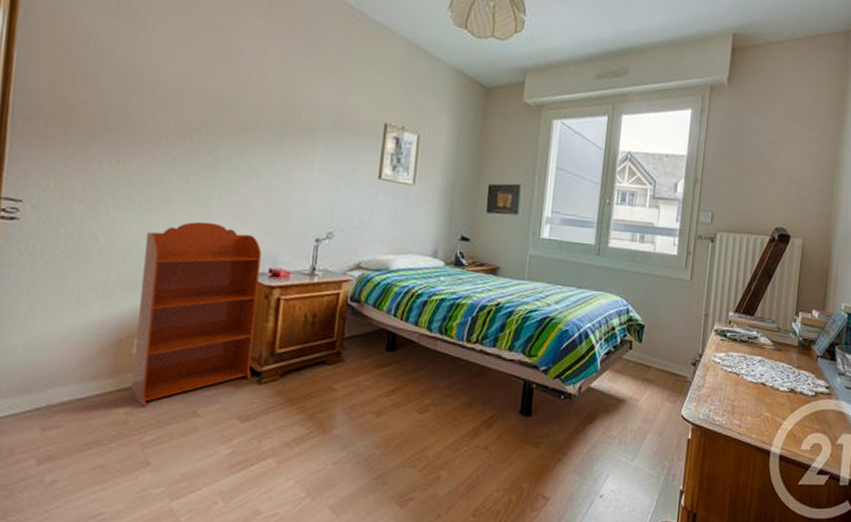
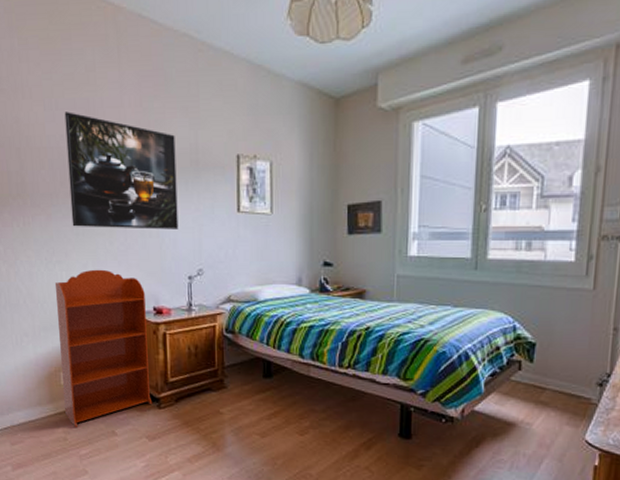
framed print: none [182,50,321,189] -> present [64,112,179,230]

